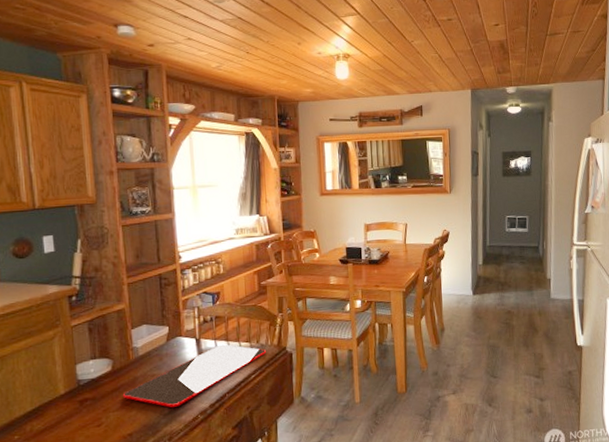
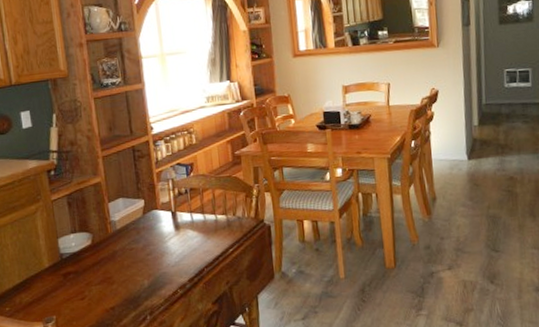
cutting board: present [122,344,266,408] -> none [103,217,243,282]

